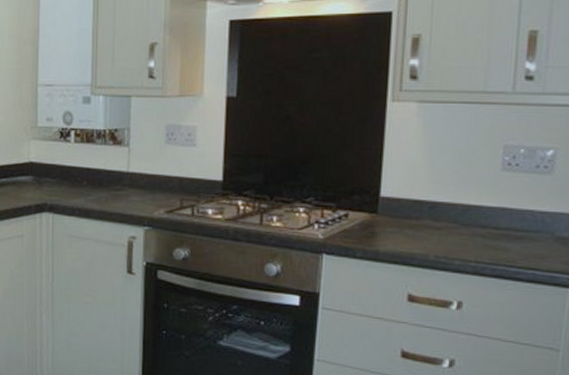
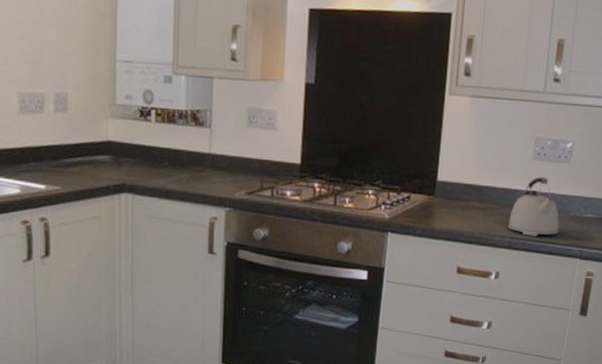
kettle: none [472,191,541,261] -> present [508,177,560,236]

